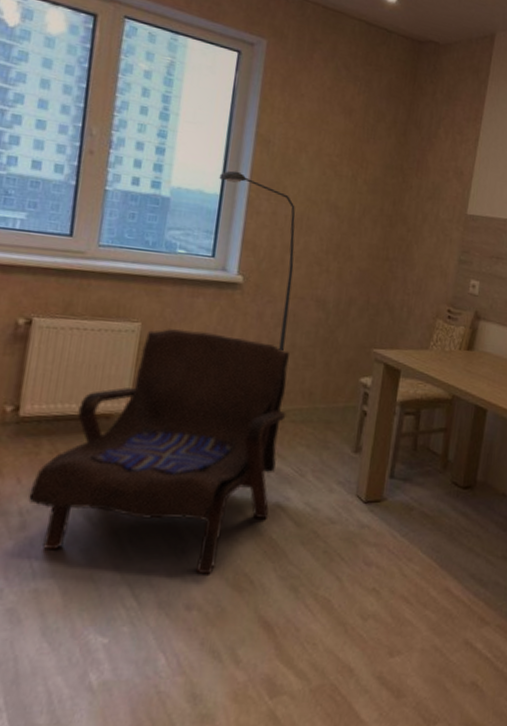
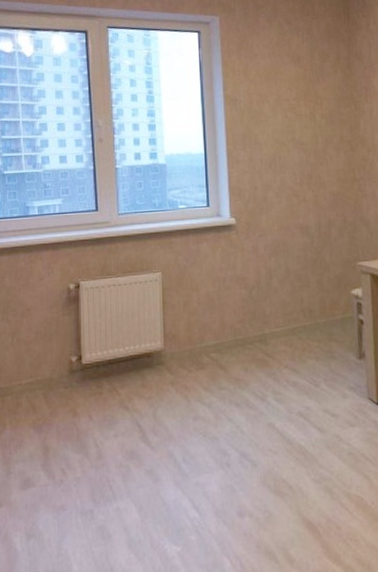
armchair: present [28,329,289,575] -> none [100,271,295,484]
floor lamp: present [219,170,295,352] -> none [201,130,280,278]

